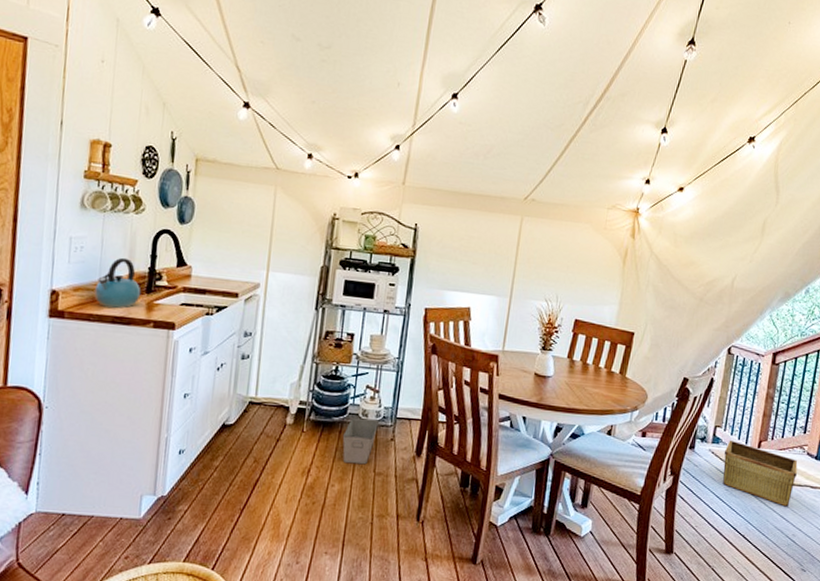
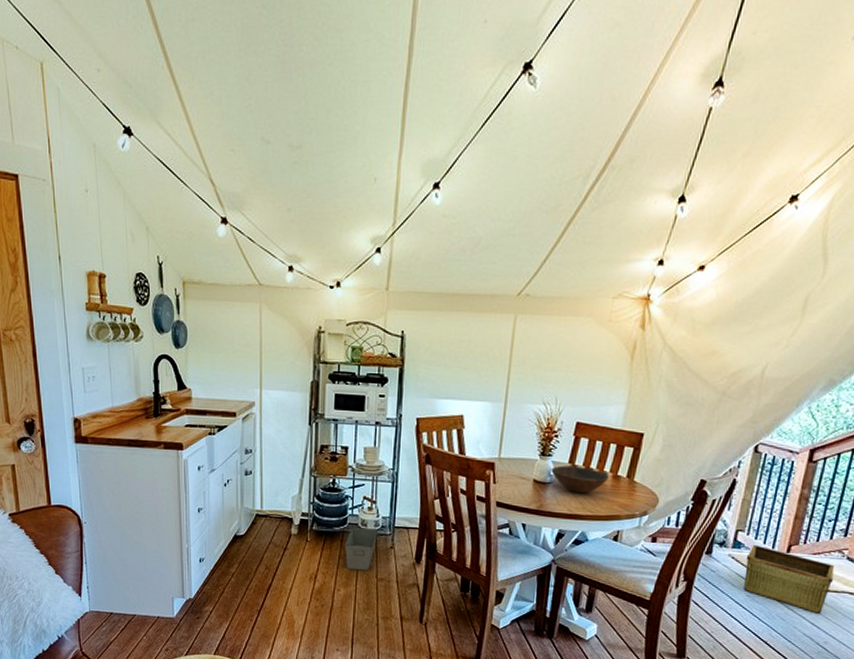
kettle: present [93,257,141,308] -> none [109,384,150,432]
bowl: none [551,360,603,388] -> present [551,465,609,494]

